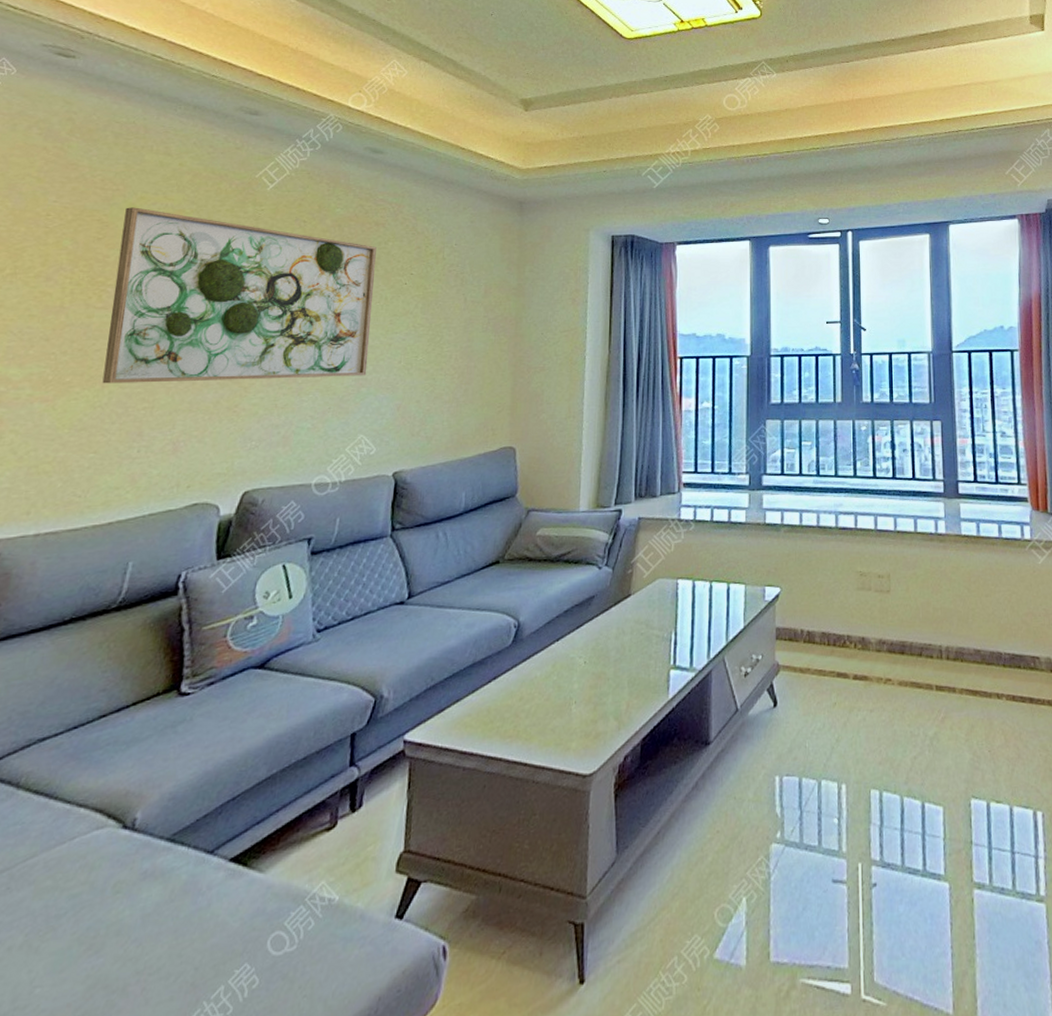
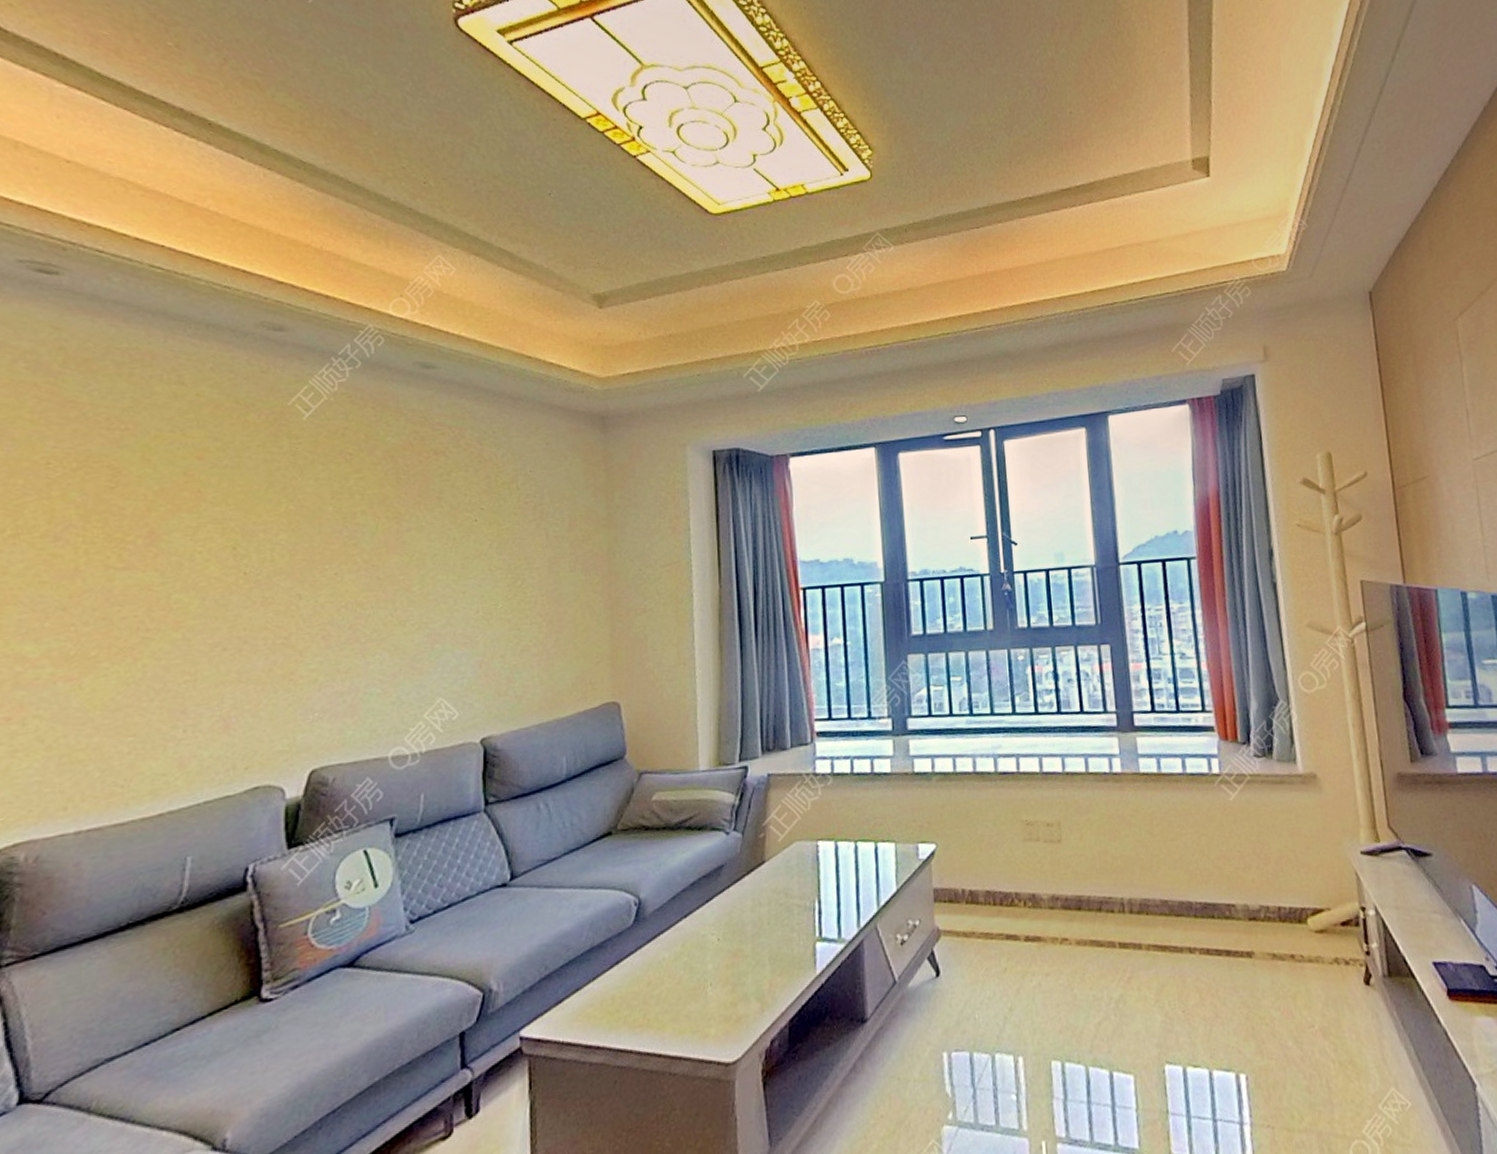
wall art: present [102,207,377,384] -> none [134,448,440,657]

